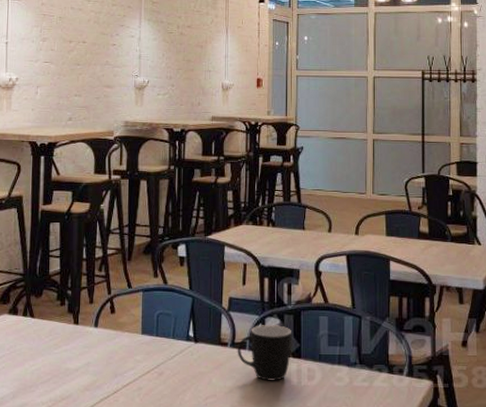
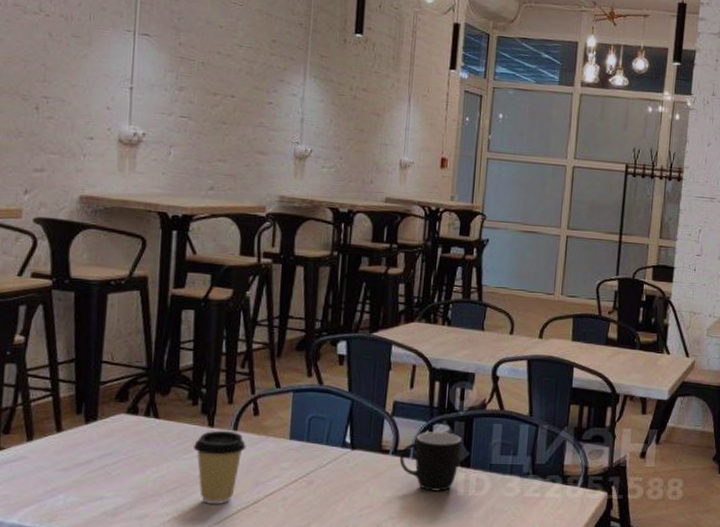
coffee cup: none [62,327,106,394] -> present [192,430,246,504]

